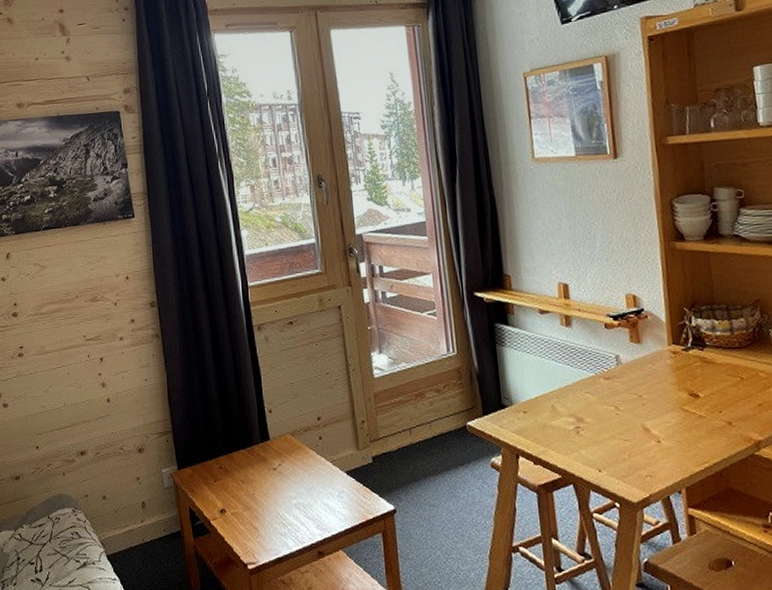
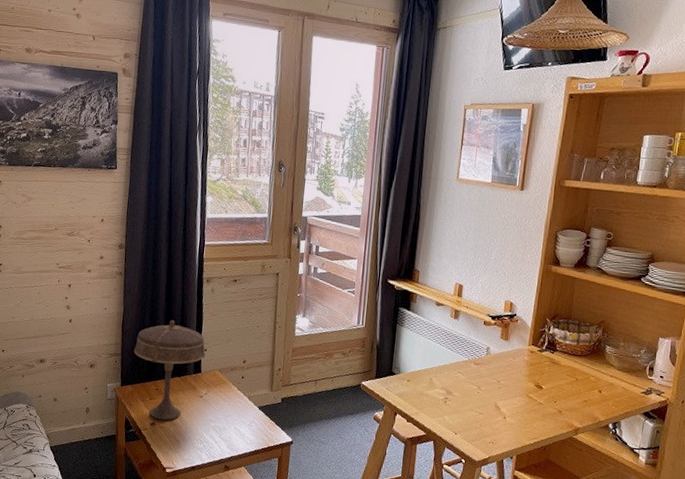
table lamp: none [186,382,271,505] -> present [134,320,206,421]

